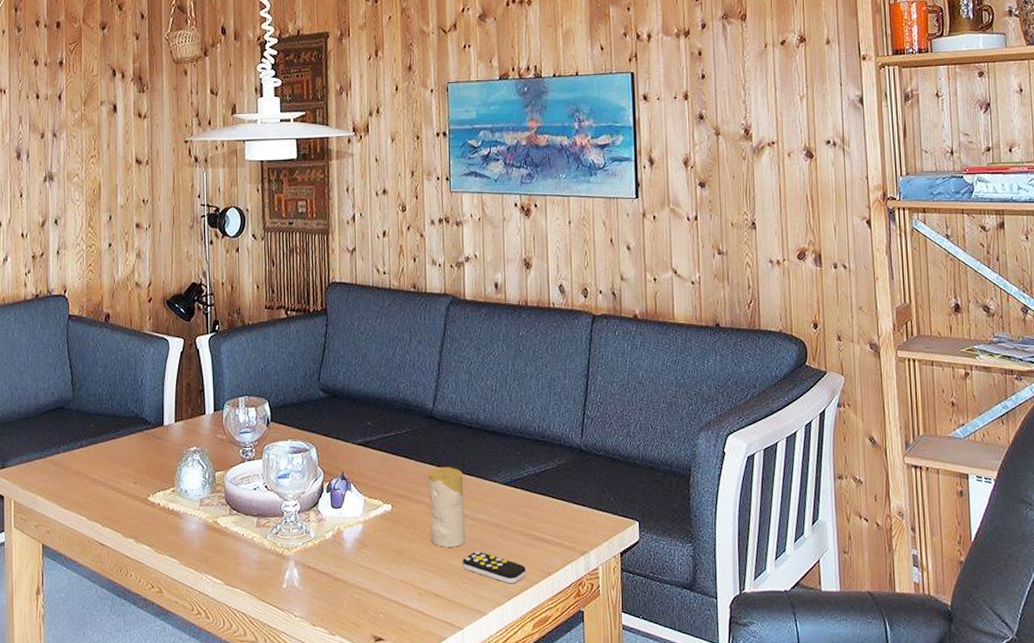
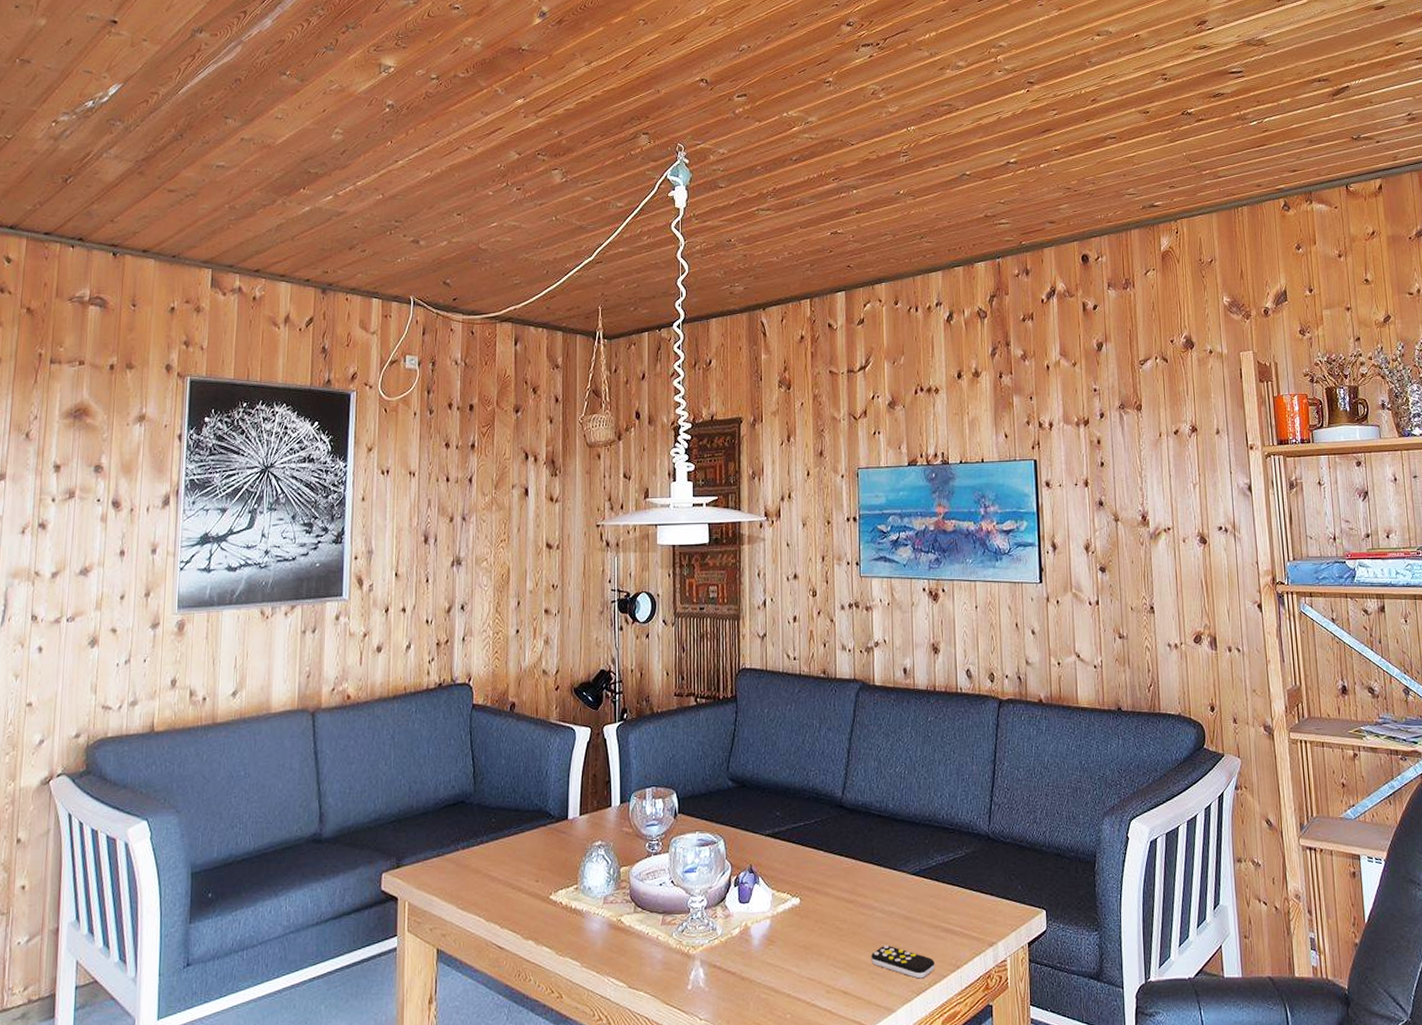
candle: present [428,467,466,547] -> none [837,857,874,942]

